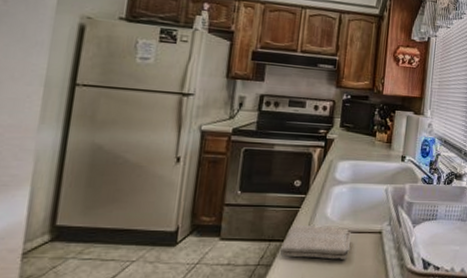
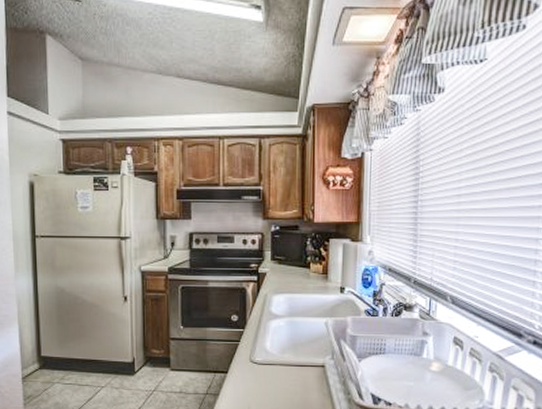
washcloth: present [279,224,352,260] -> none [225,357,294,391]

